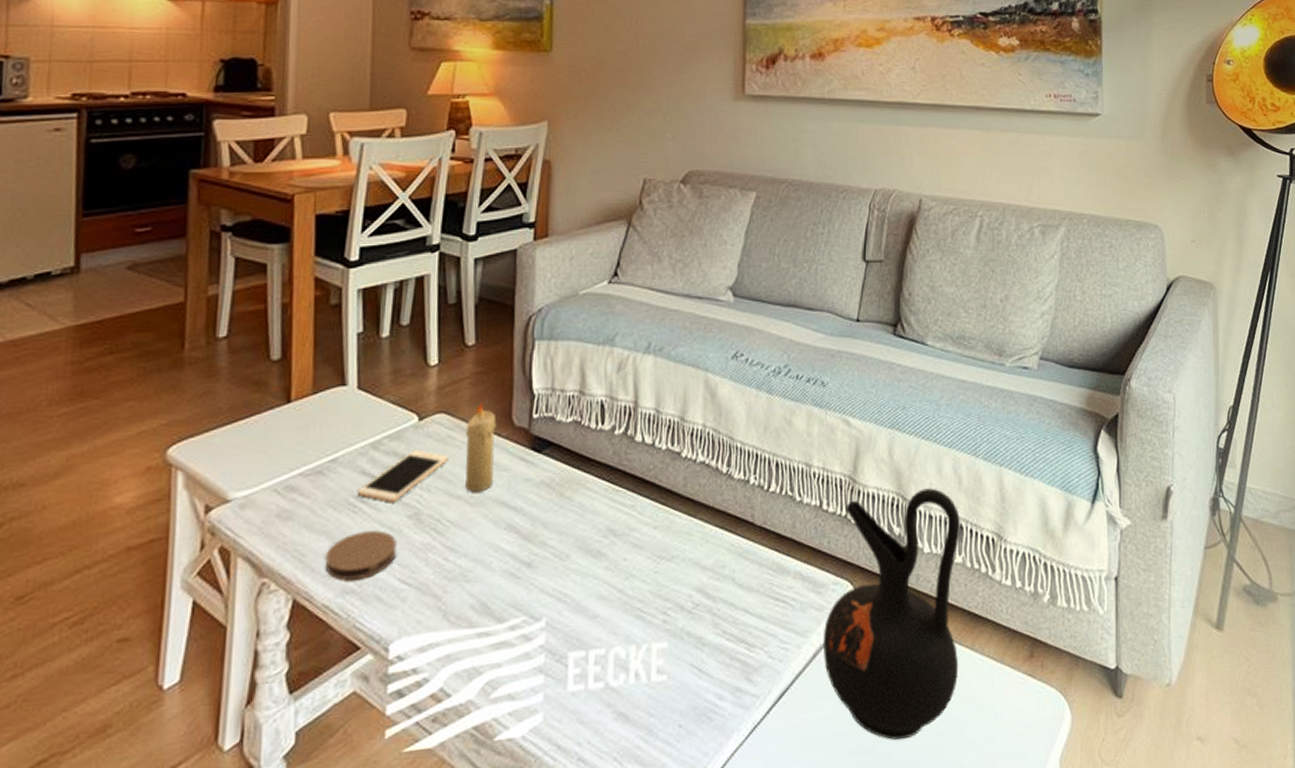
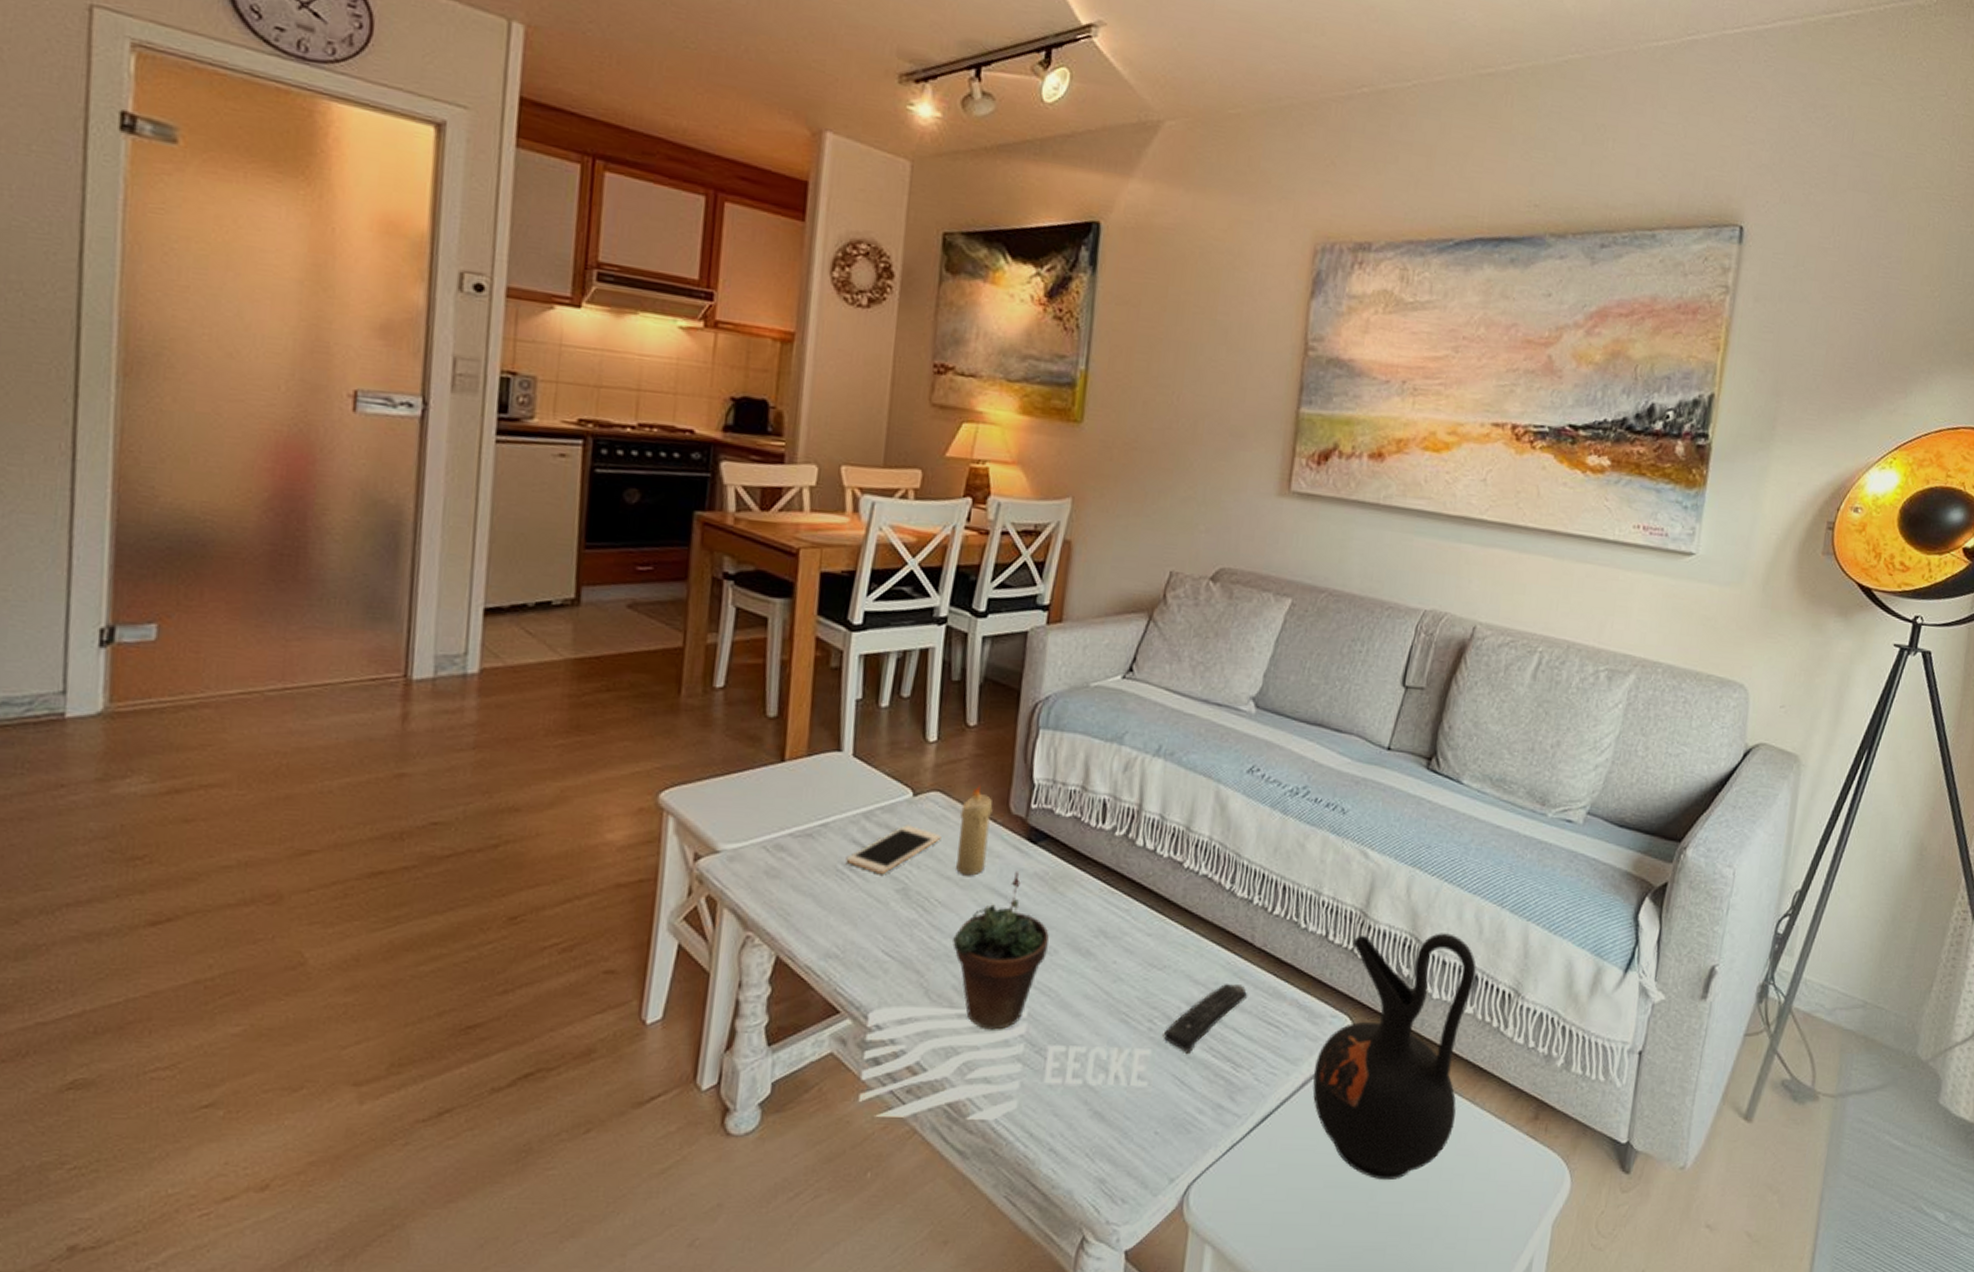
coaster: present [324,530,396,581] -> none [809,899,883,946]
succulent plant: none [467,481,560,645] -> present [952,870,1049,1030]
remote control: none [677,565,754,640] -> present [1163,984,1248,1053]

